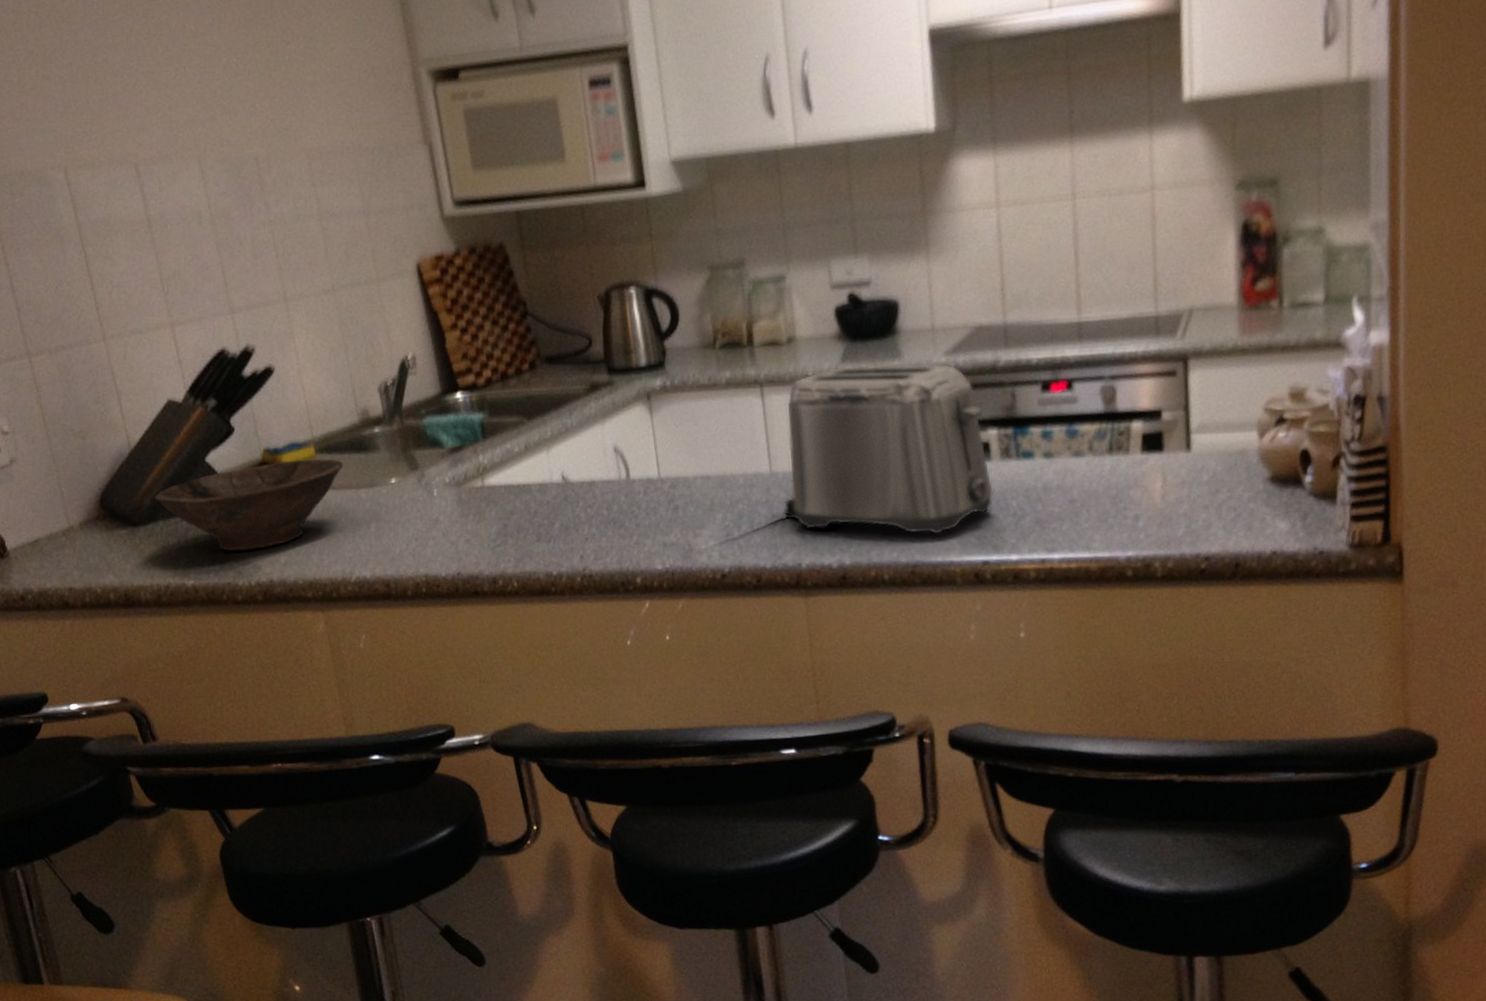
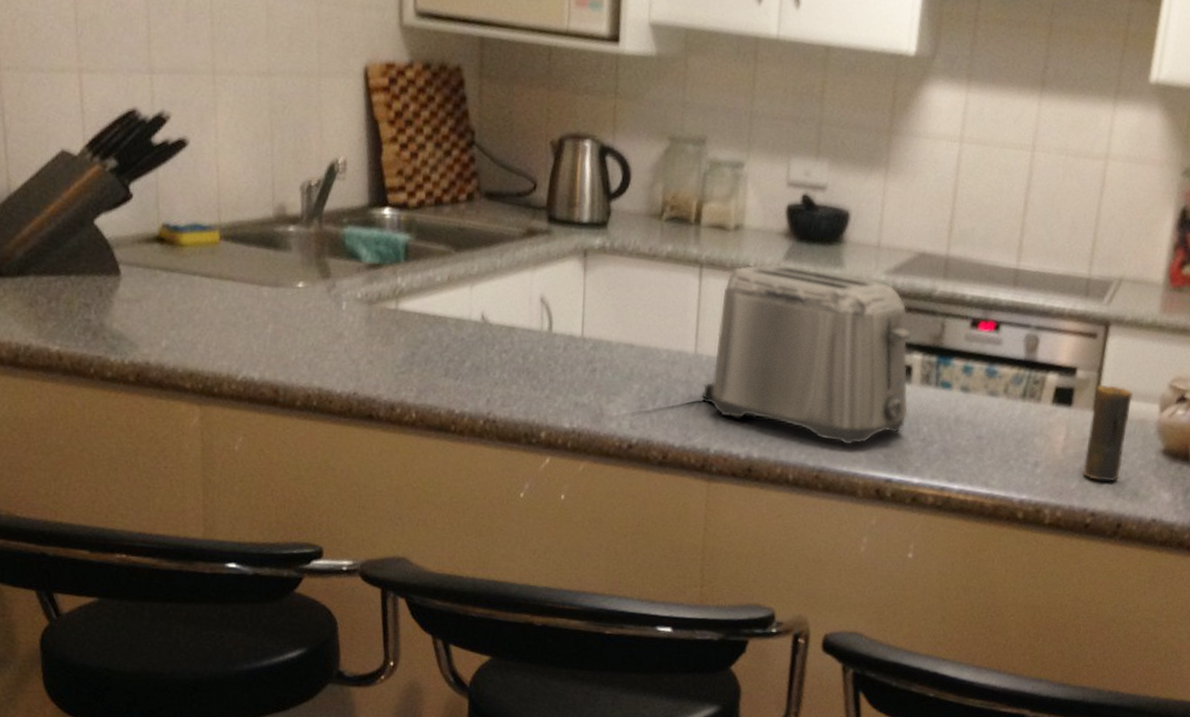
bowl: present [154,458,344,551] -> none [29,238,249,328]
candle: none [1185,420,1229,522] -> present [1083,384,1133,481]

